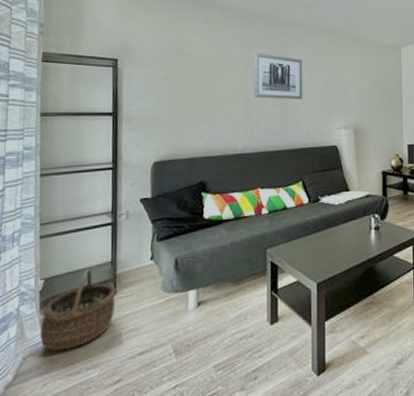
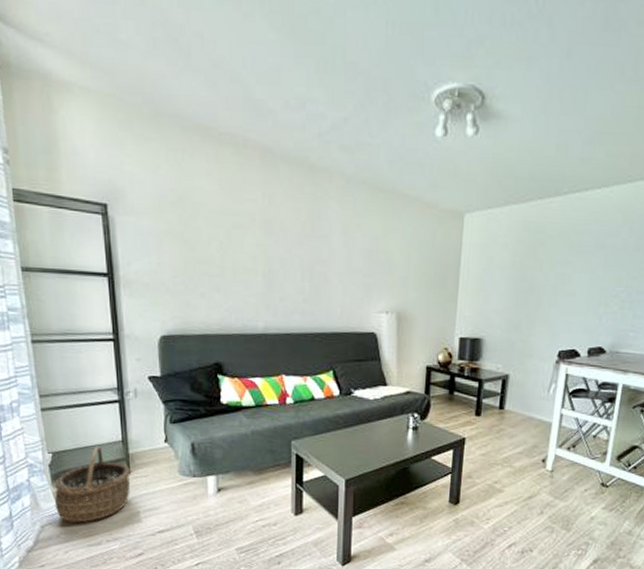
wall art: present [254,53,303,100] -> none [278,208,339,274]

